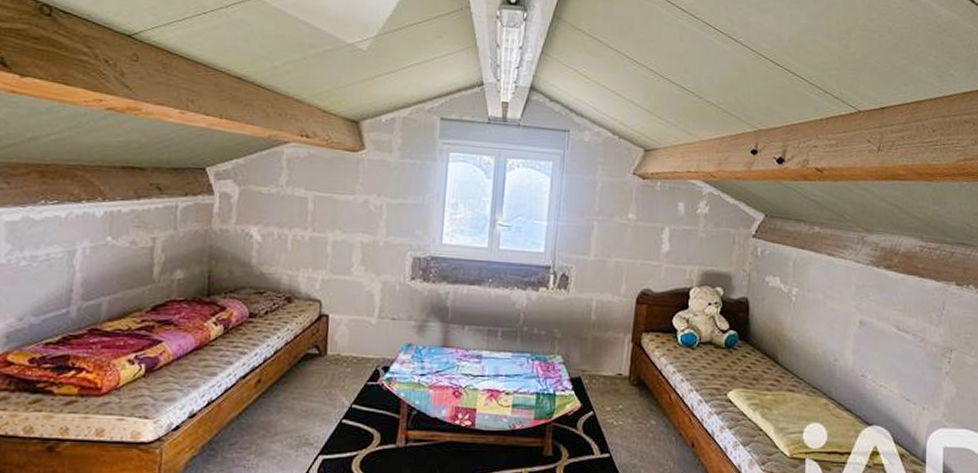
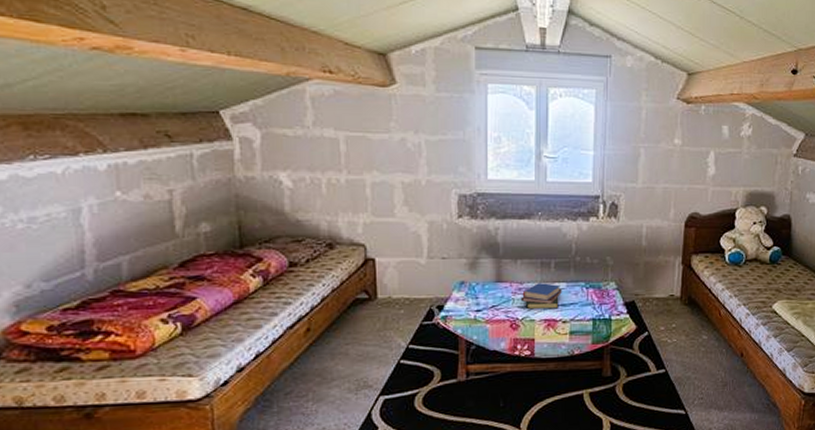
book: none [465,351,507,379] -> present [520,283,562,310]

